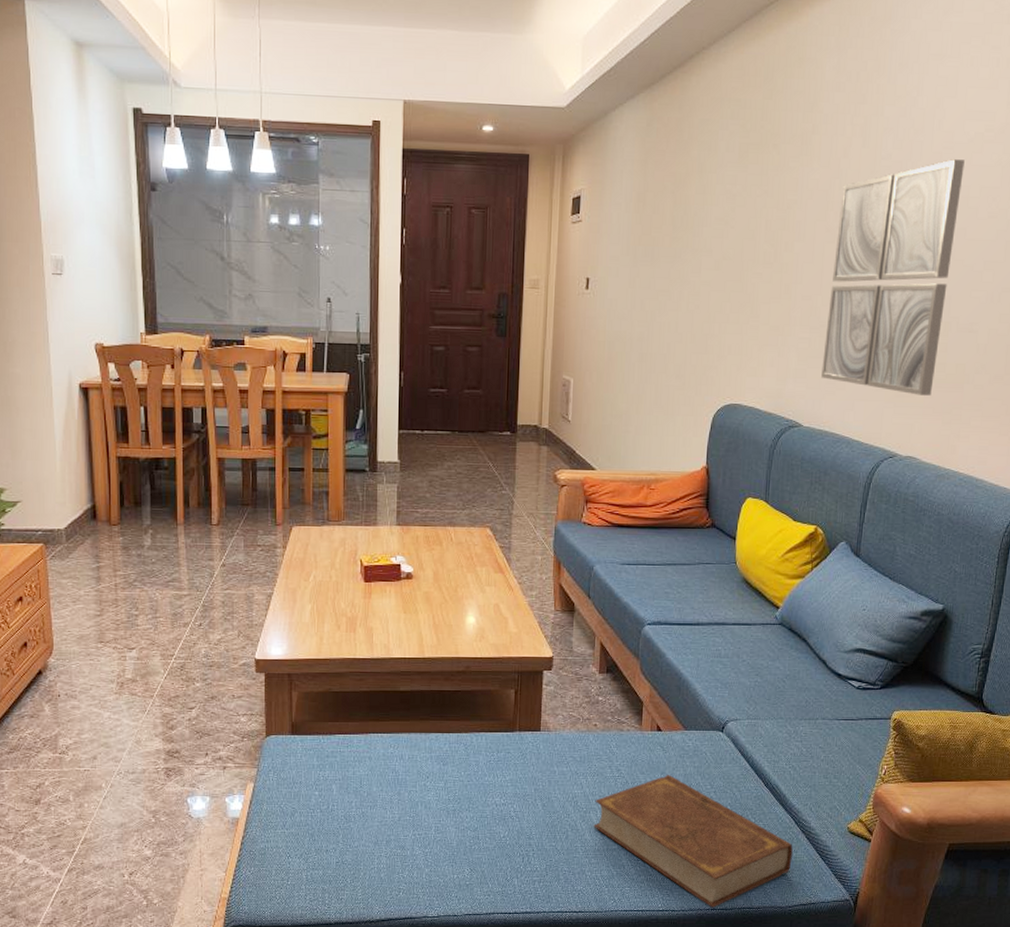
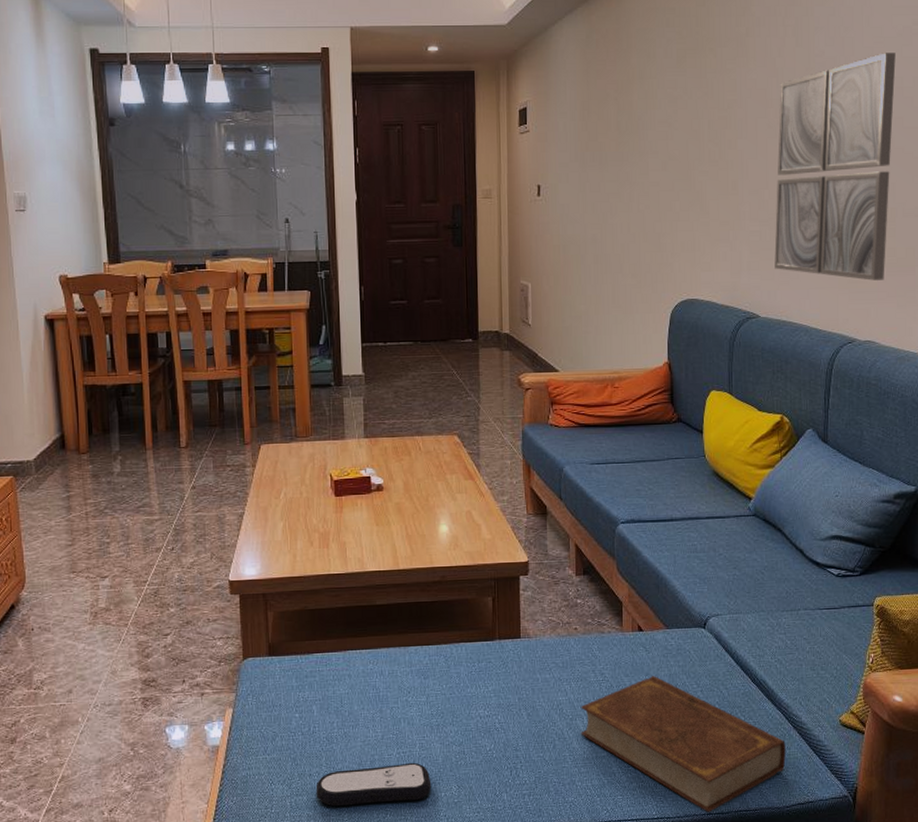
remote control: none [331,844,445,882] -> present [315,762,432,807]

